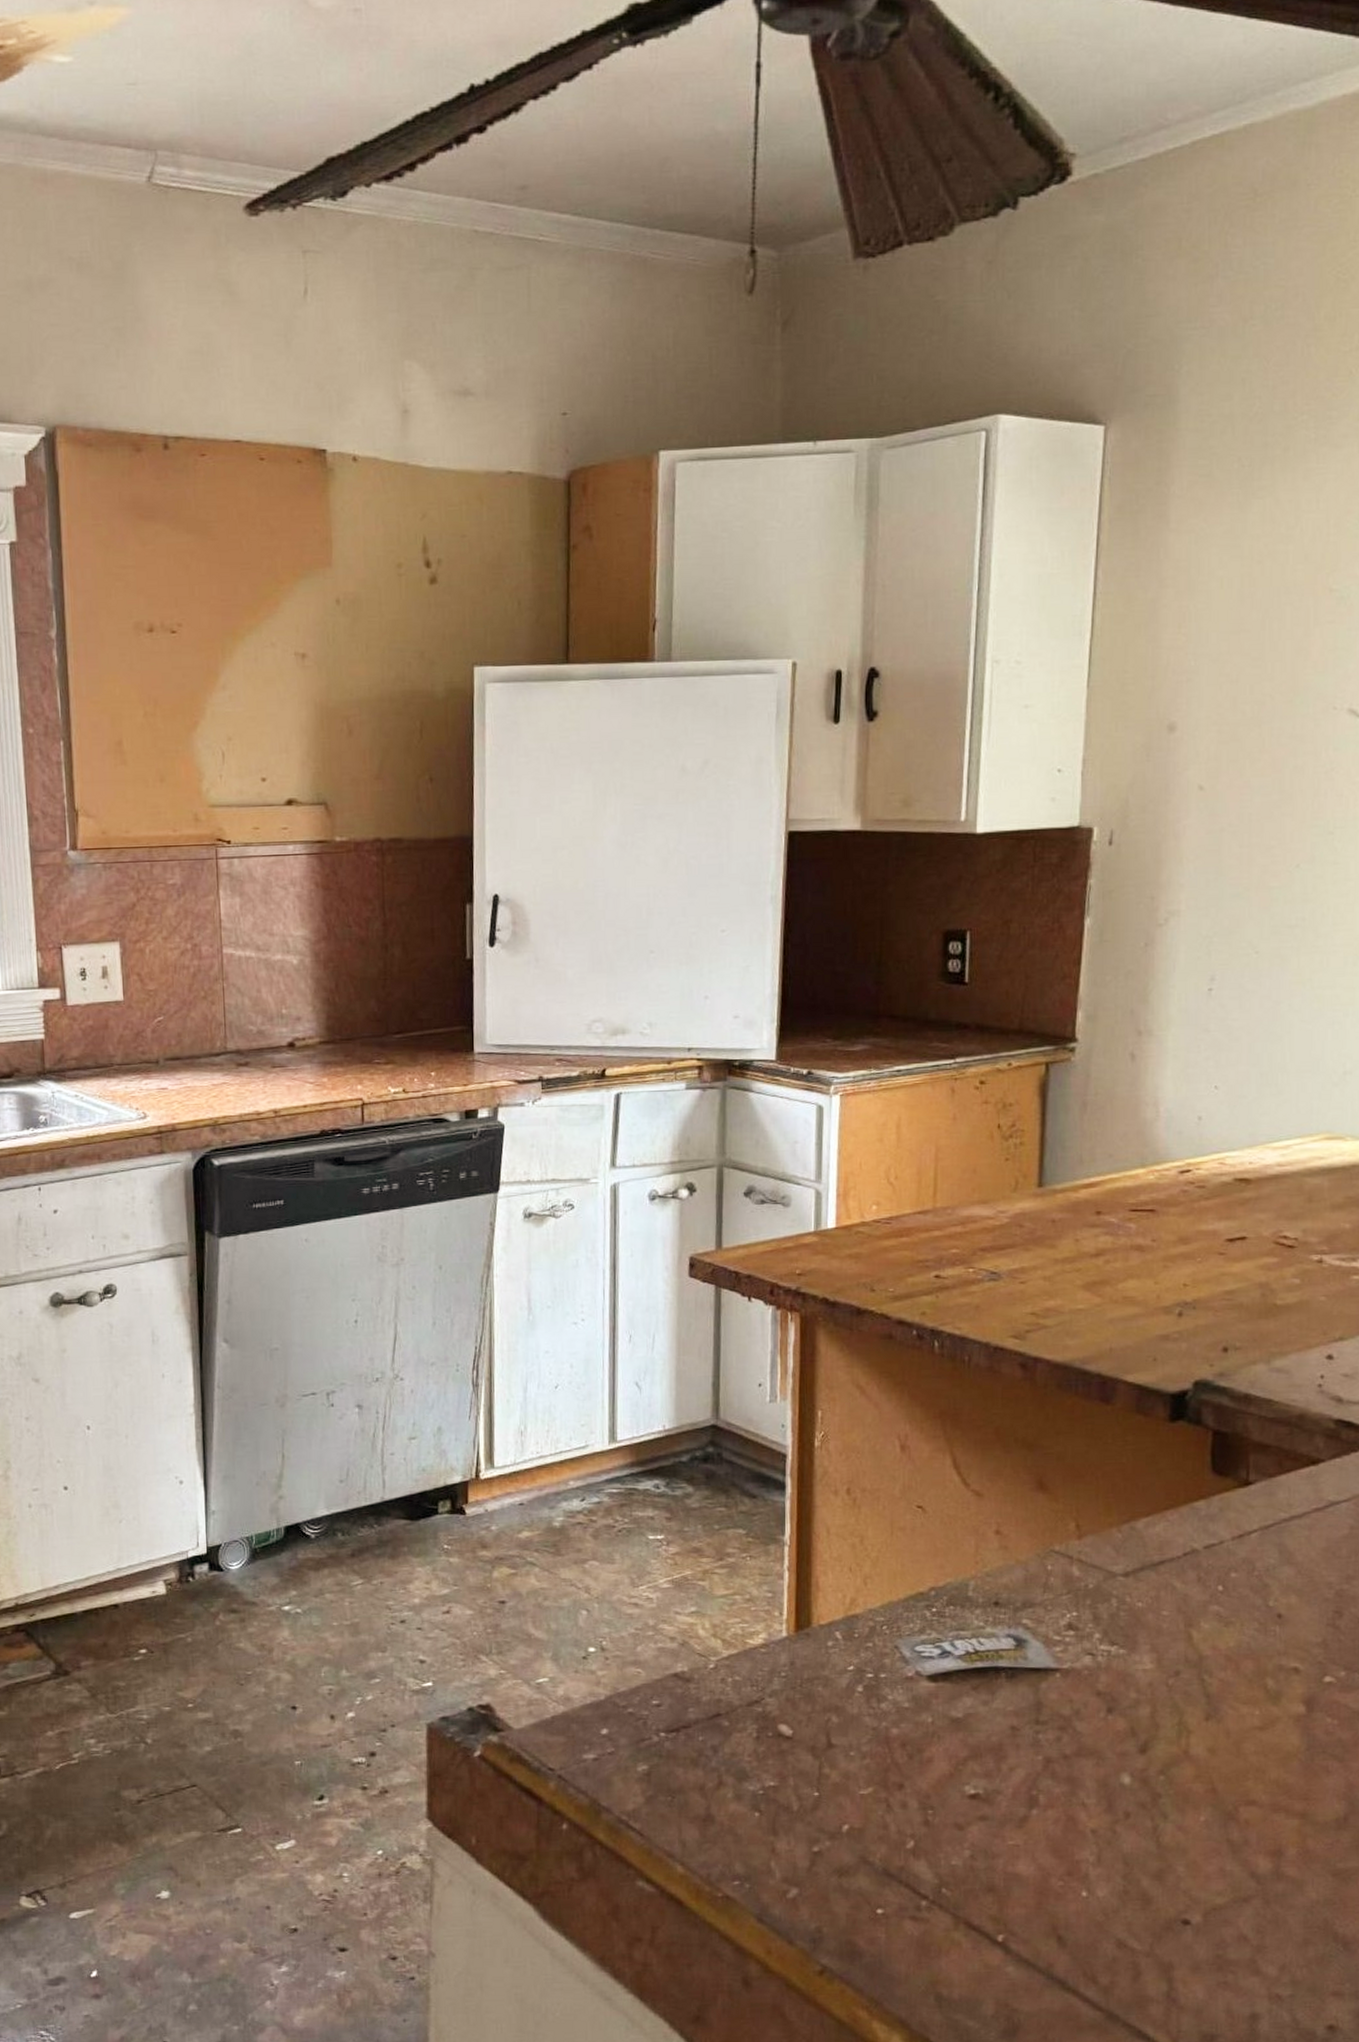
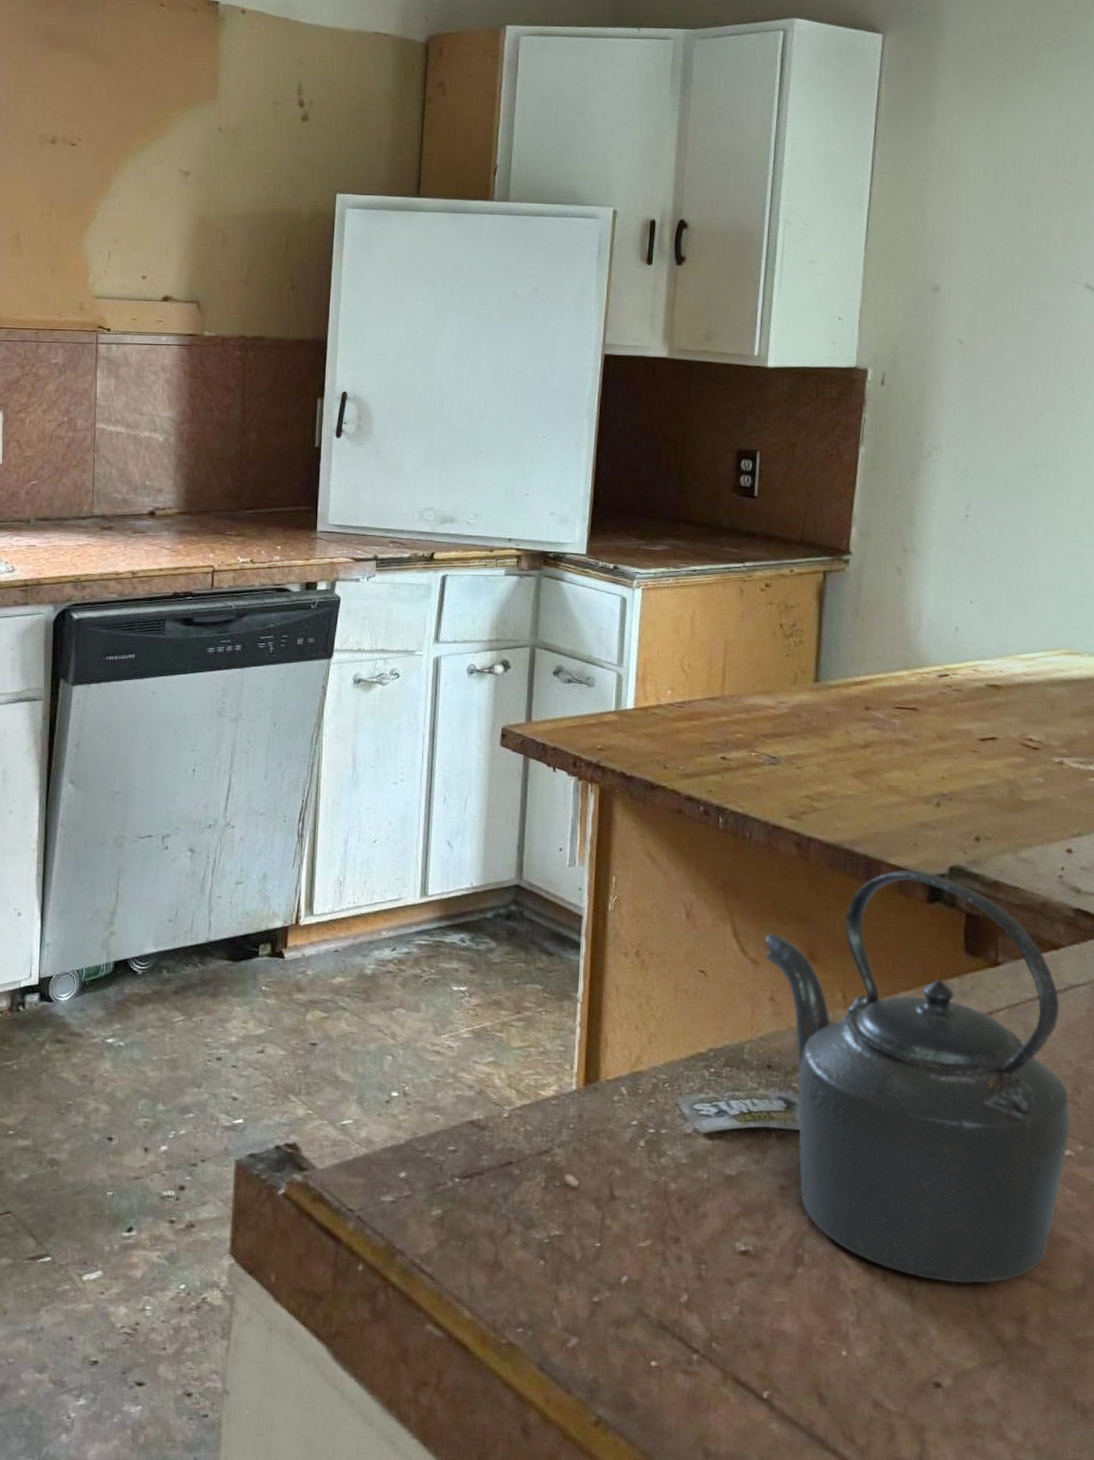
kettle: none [988,1386,1331,1819] -> present [765,870,1070,1283]

